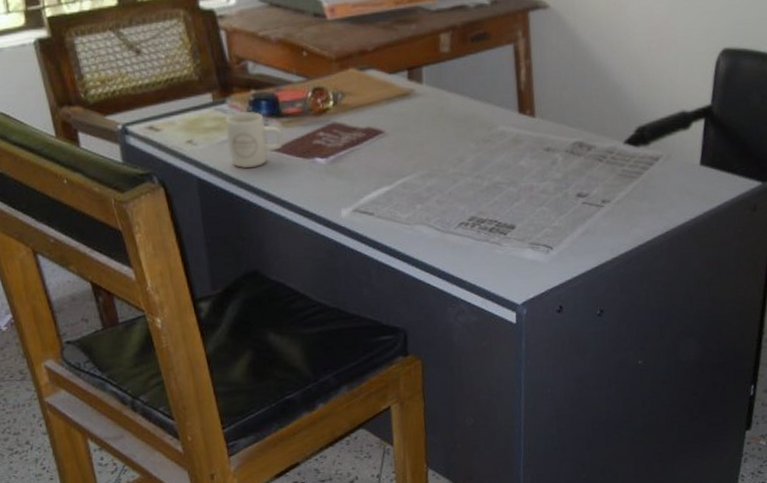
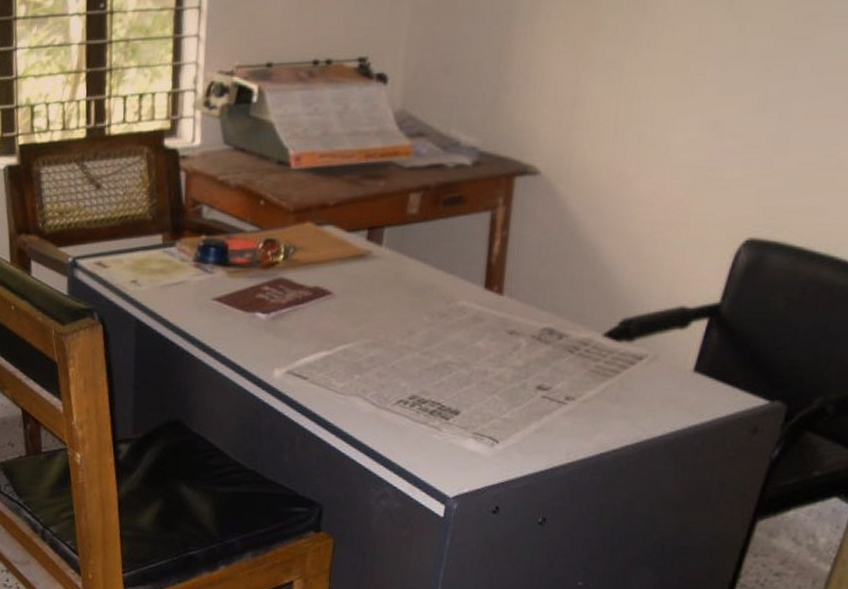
mug: present [225,111,283,169] -> none [170,256,228,315]

